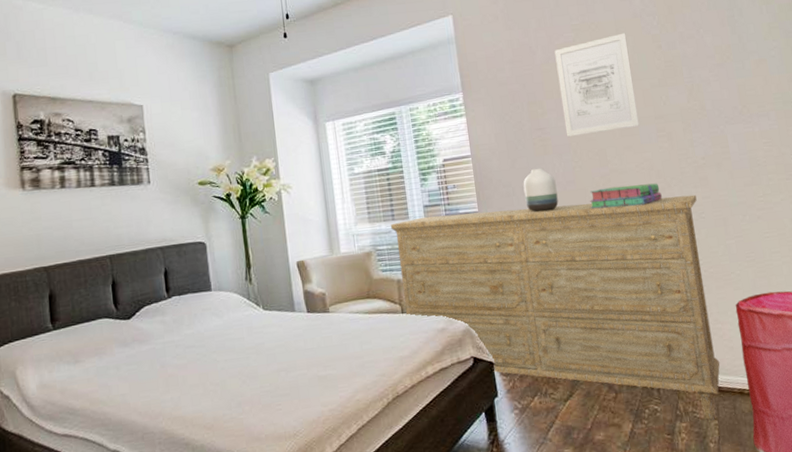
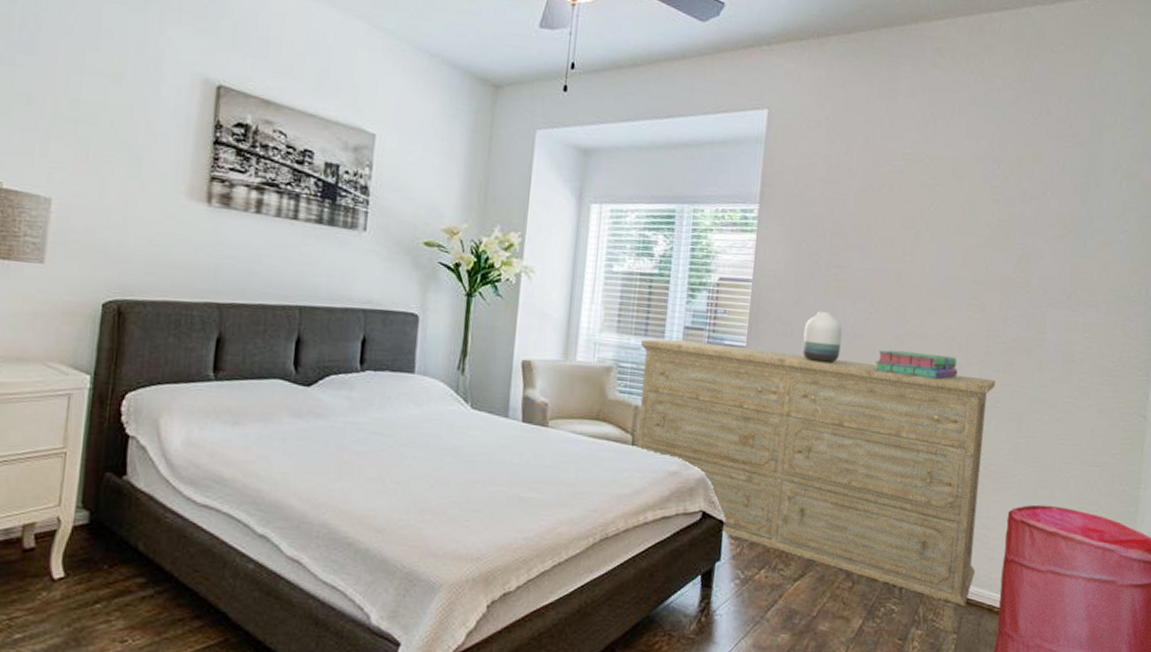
wall art: present [554,32,639,137] -> none [866,175,963,288]

